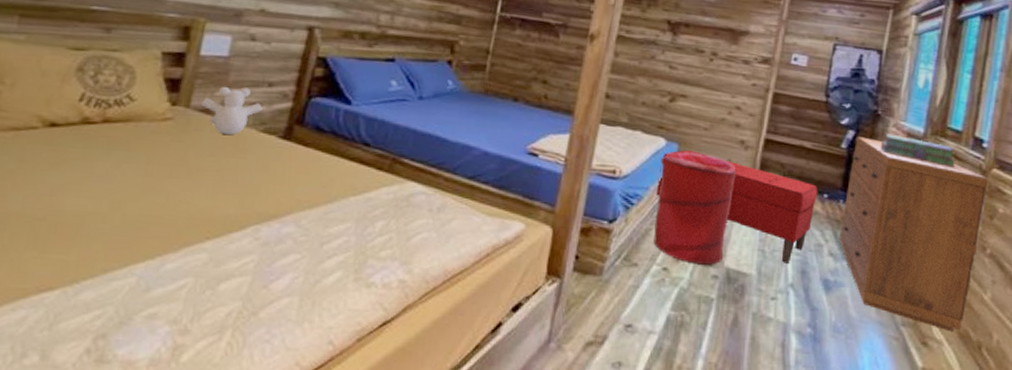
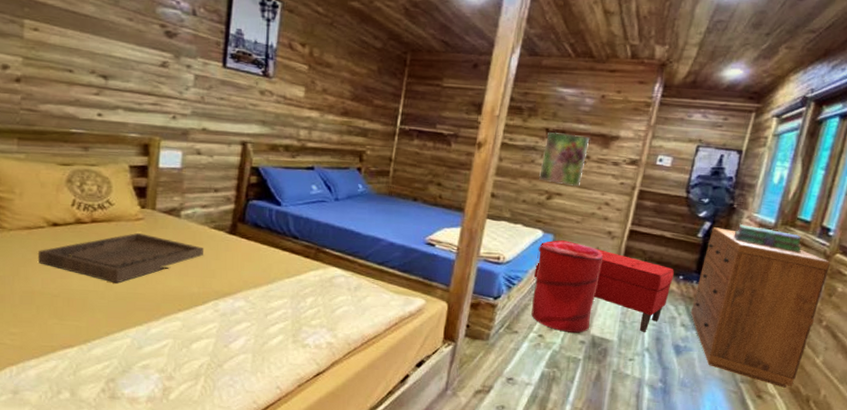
tray: none [22,137,249,203] -> present [37,233,204,283]
teddy bear: present [201,86,262,135] -> none [164,192,211,231]
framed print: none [659,24,717,88] -> present [538,131,590,187]

